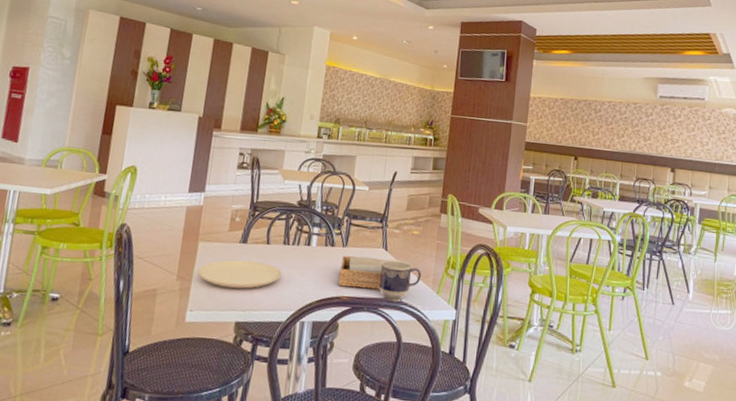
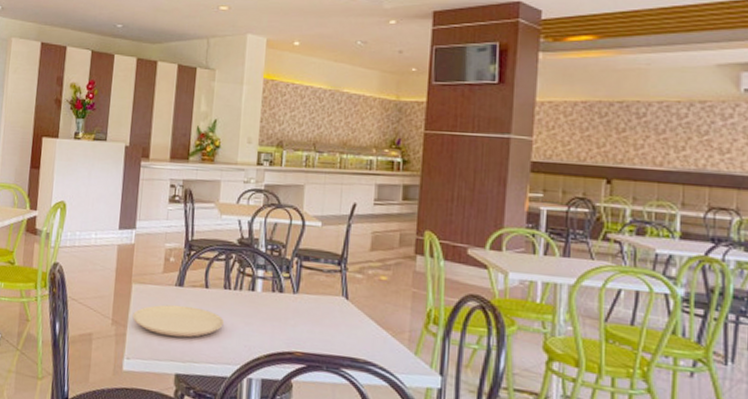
napkin holder: present [338,256,385,290] -> none [290,304,346,346]
cup: present [378,259,422,301] -> none [339,309,394,361]

